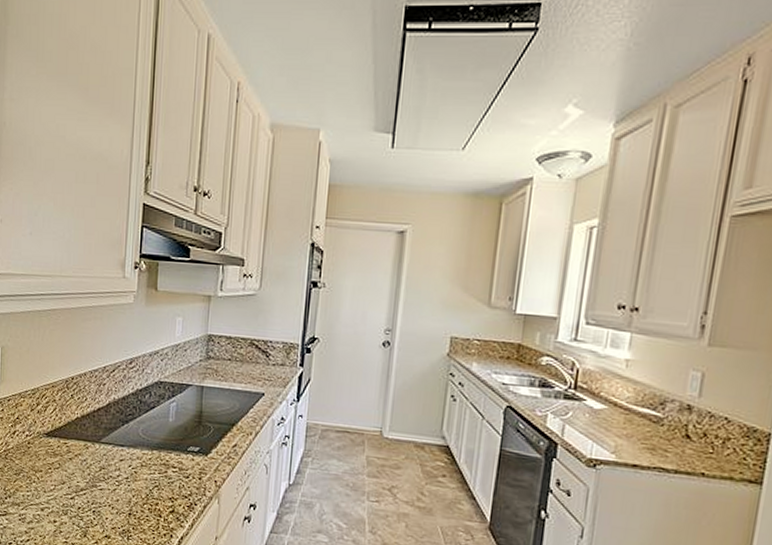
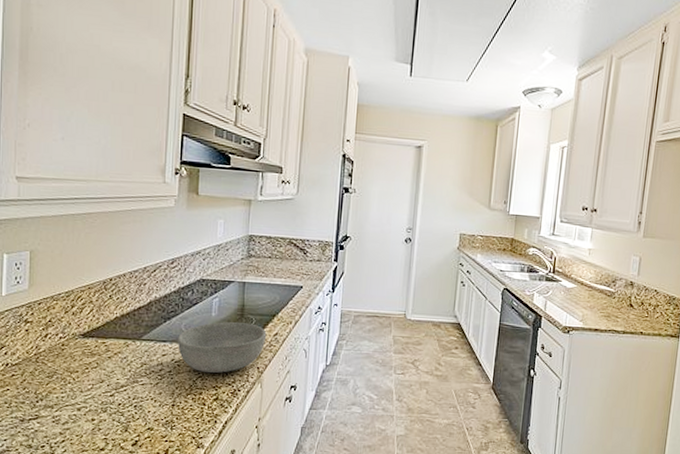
bowl: none [134,428,225,484] -> present [177,322,267,374]

